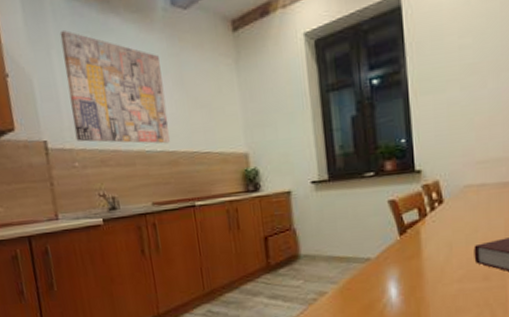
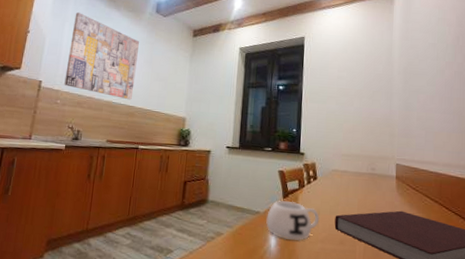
mug: none [380,237,453,286] -> present [266,201,320,240]

